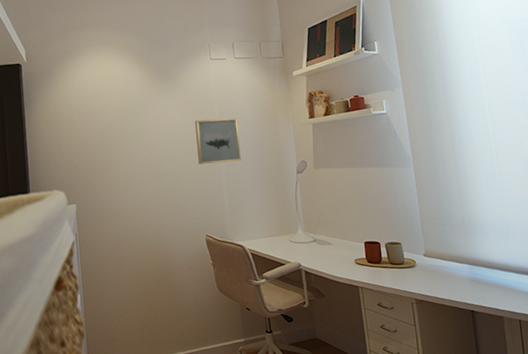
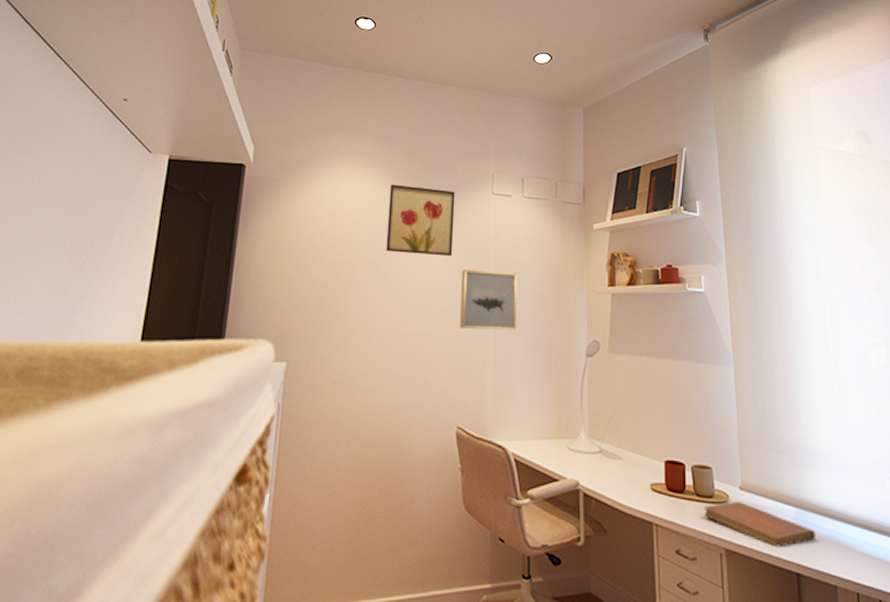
wall art: none [131,61,186,115] -> present [386,184,456,257]
notebook: none [396,265,485,294] -> present [703,502,815,548]

